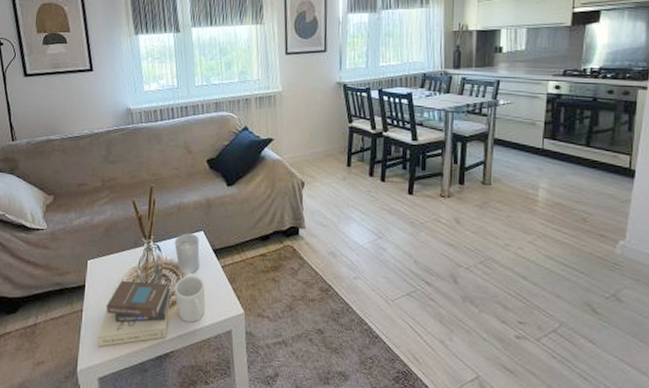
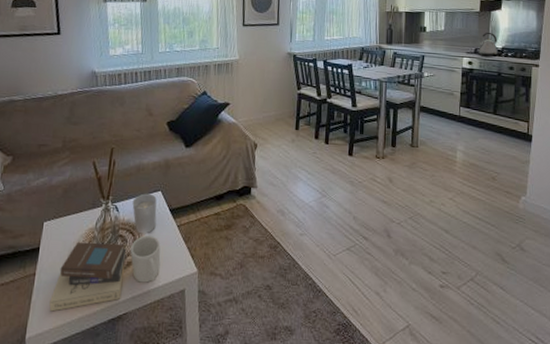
kettle: none [567,49,595,80] -> present [477,32,499,57]

